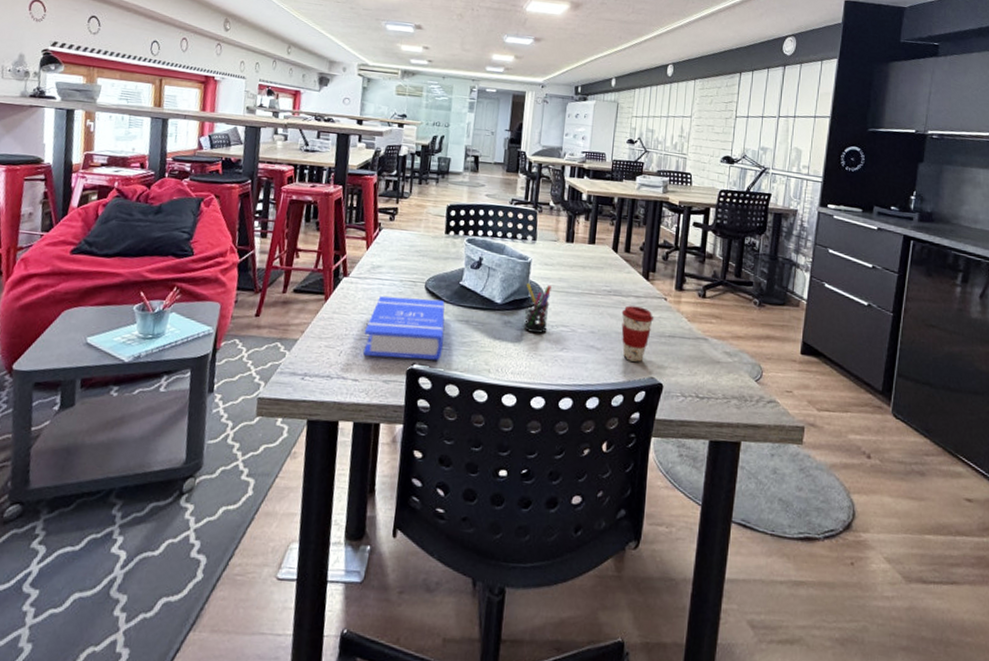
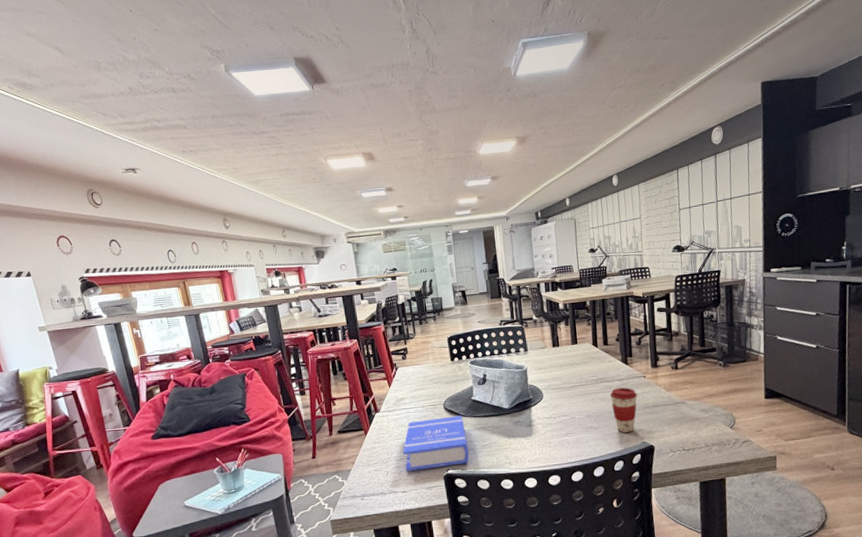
pen holder: present [523,283,551,333] -> none [526,385,551,426]

